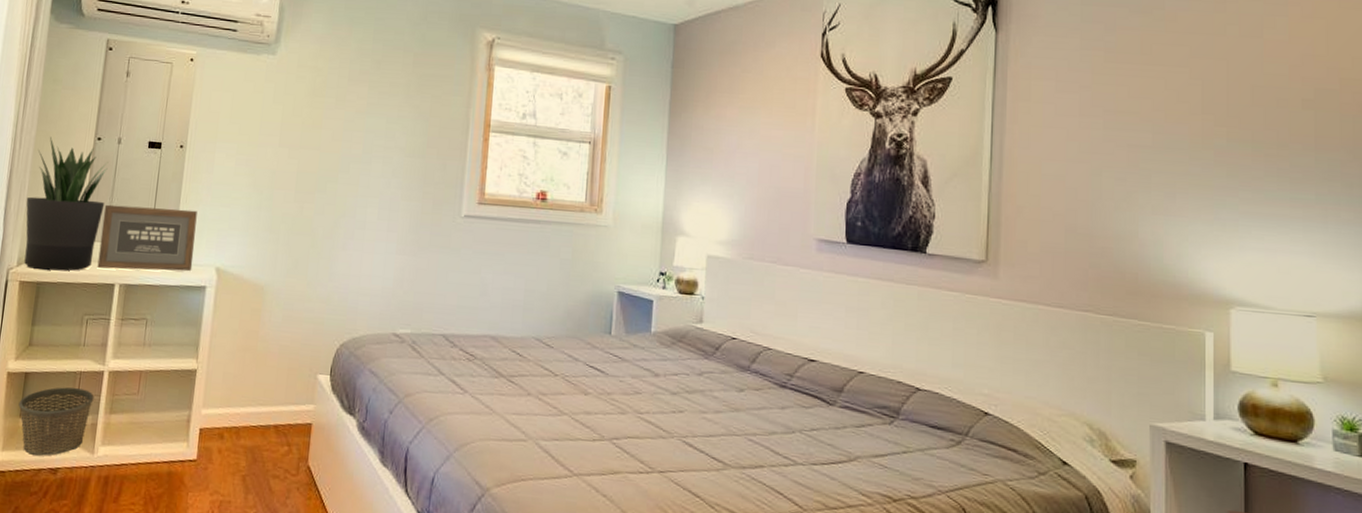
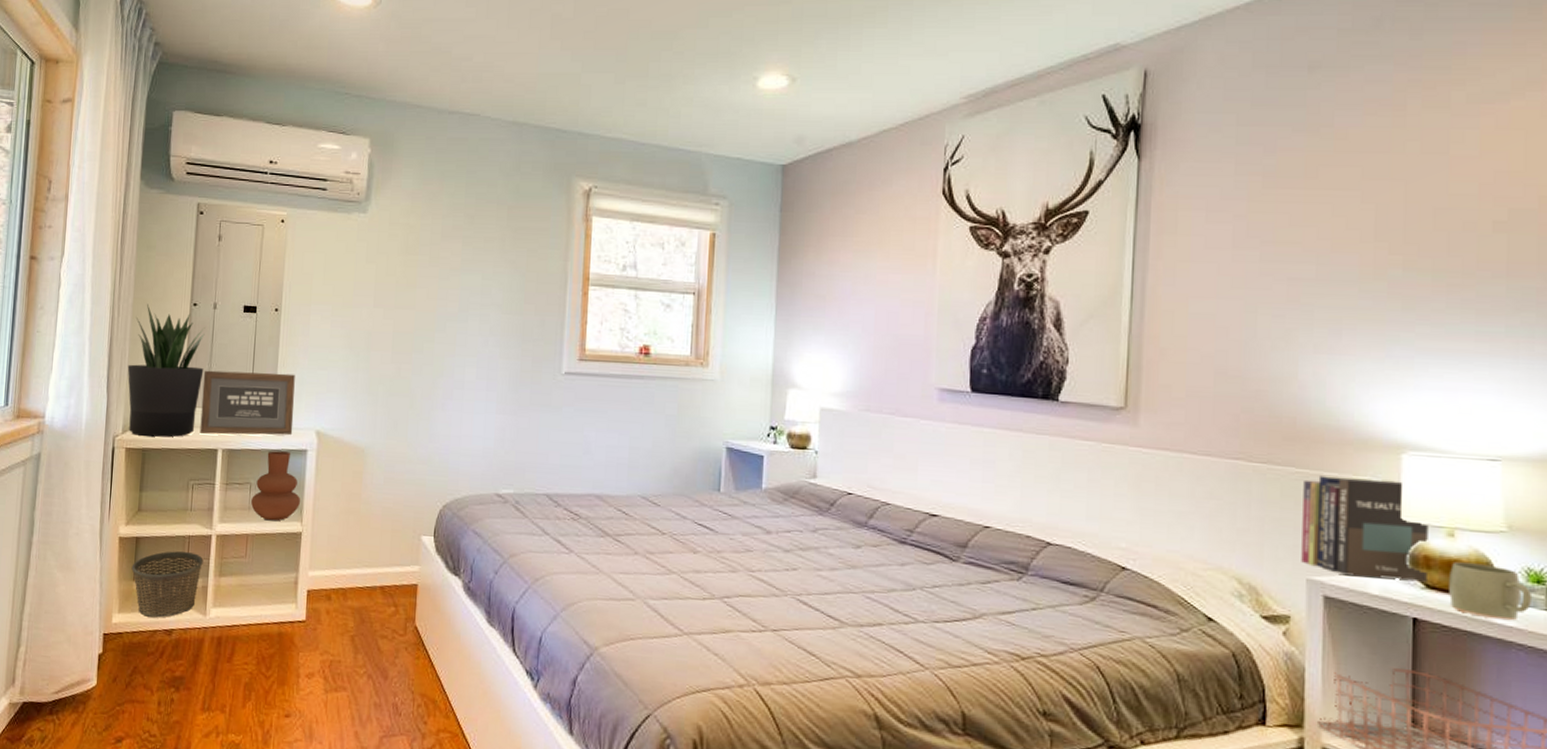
vase: none [146,286,198,358] -> present [251,451,301,521]
books: none [1145,328,1255,429] -> present [1301,476,1428,583]
mug: none [1273,410,1347,466] -> present [1447,562,1533,621]

